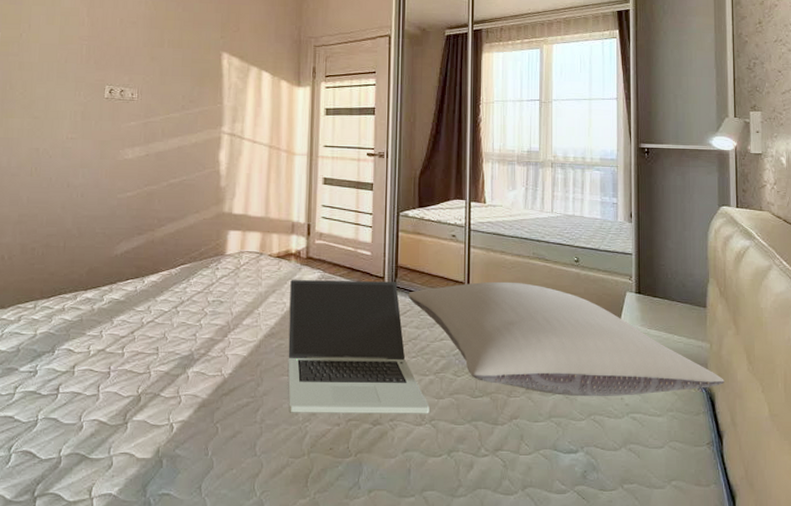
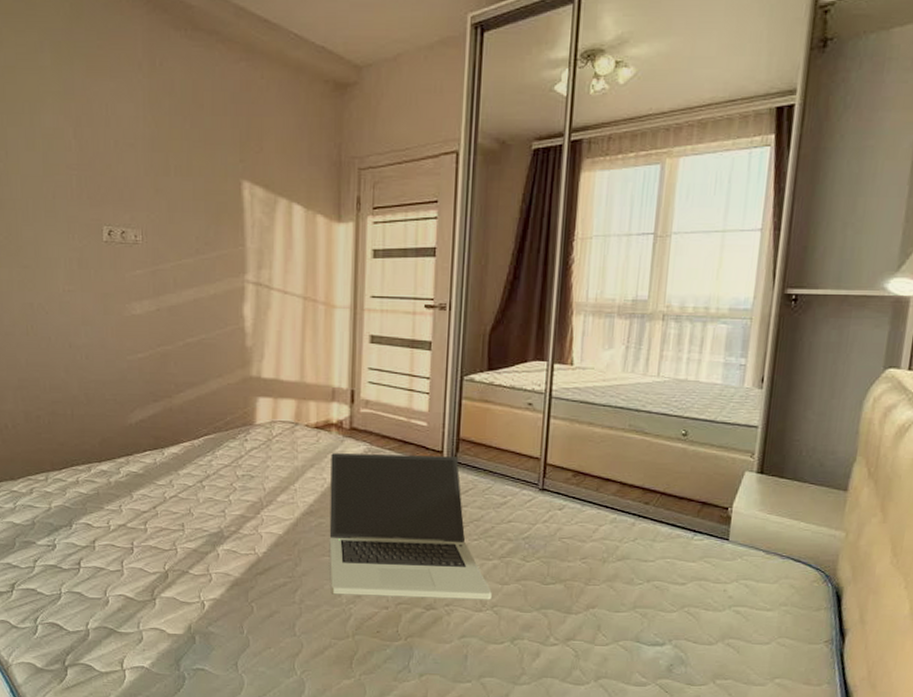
pillow: present [408,281,724,397] -> none [471,457,858,588]

